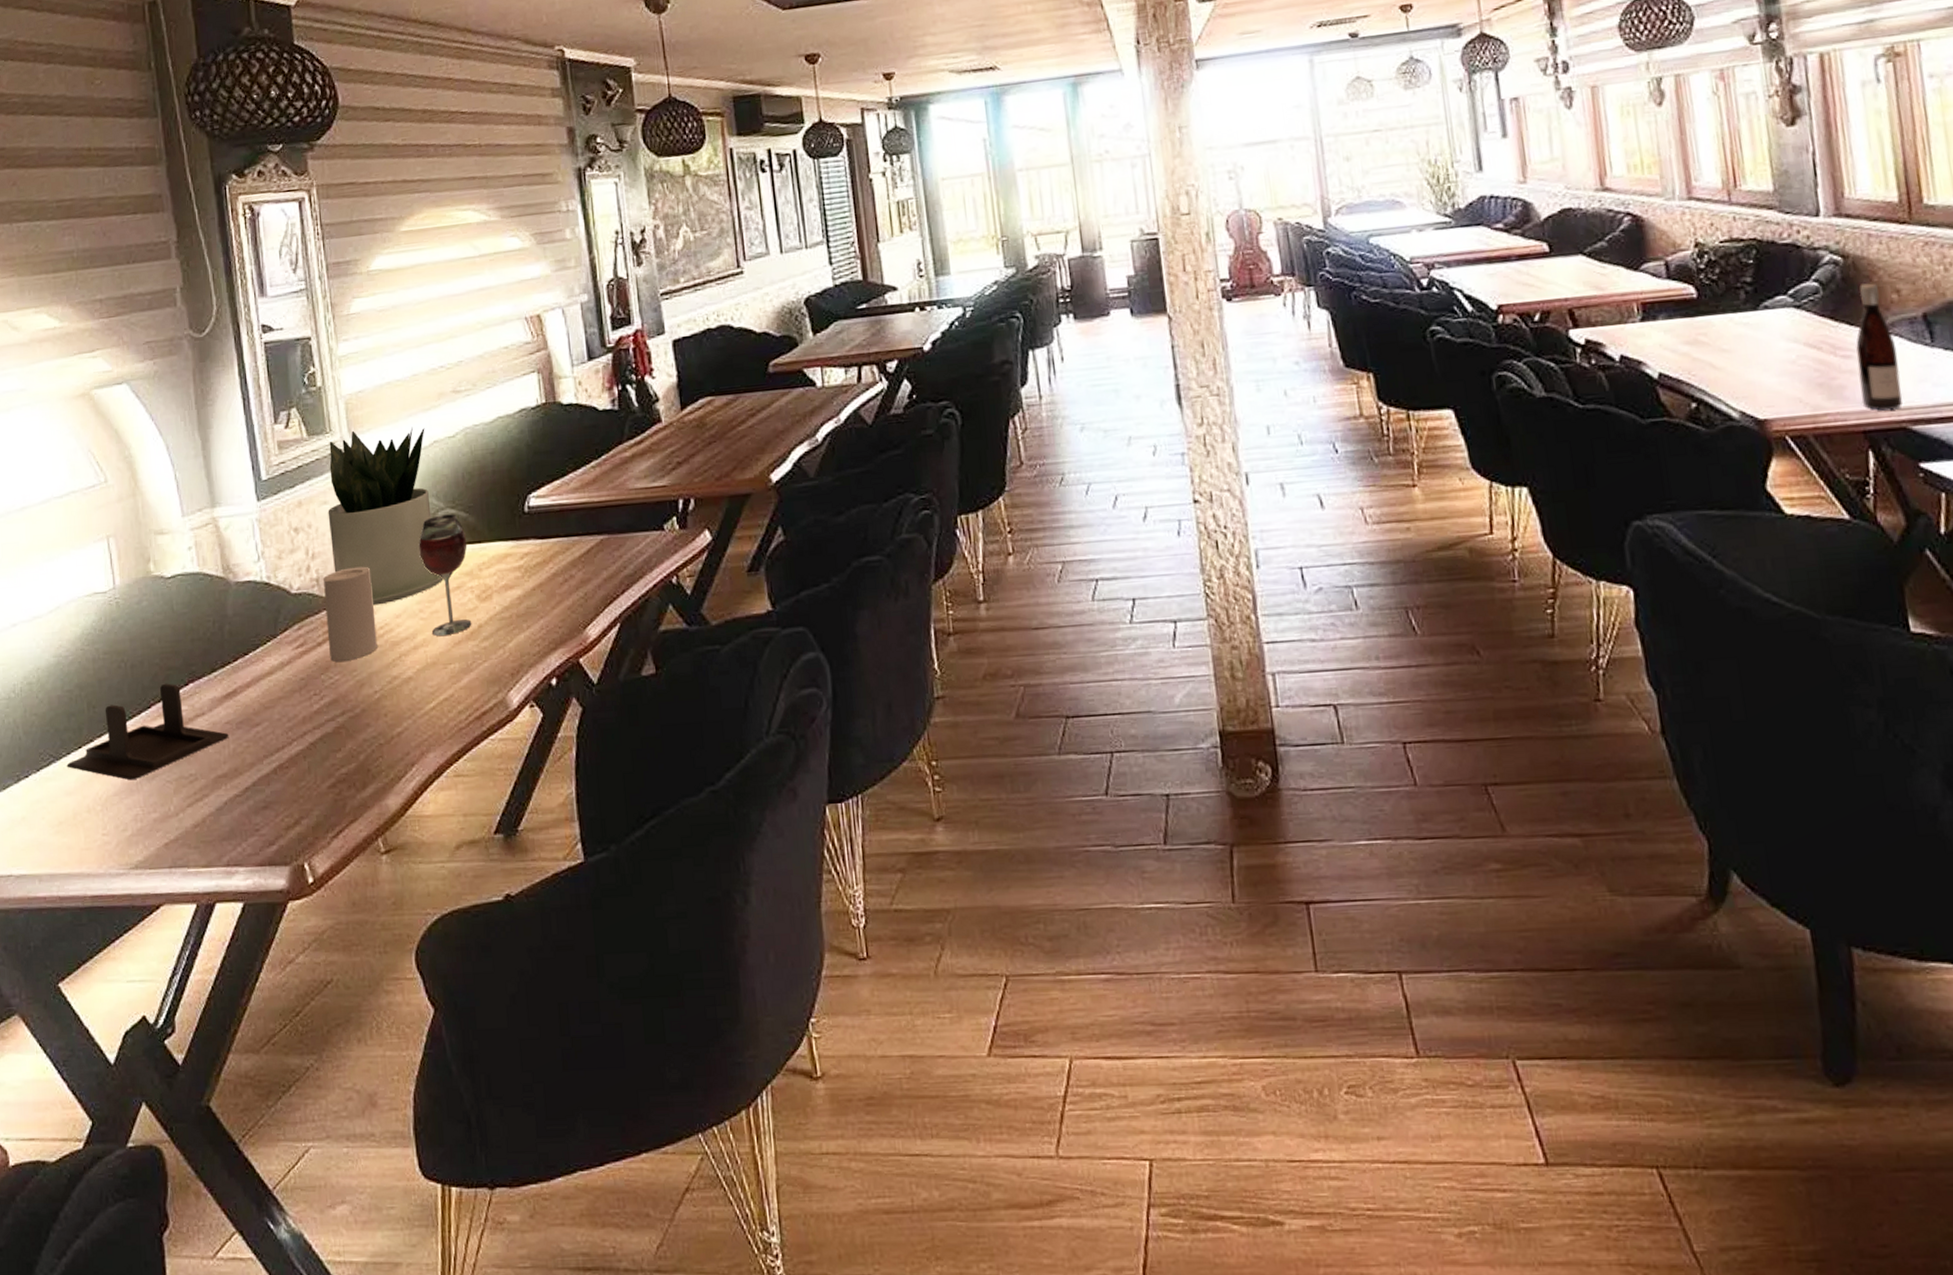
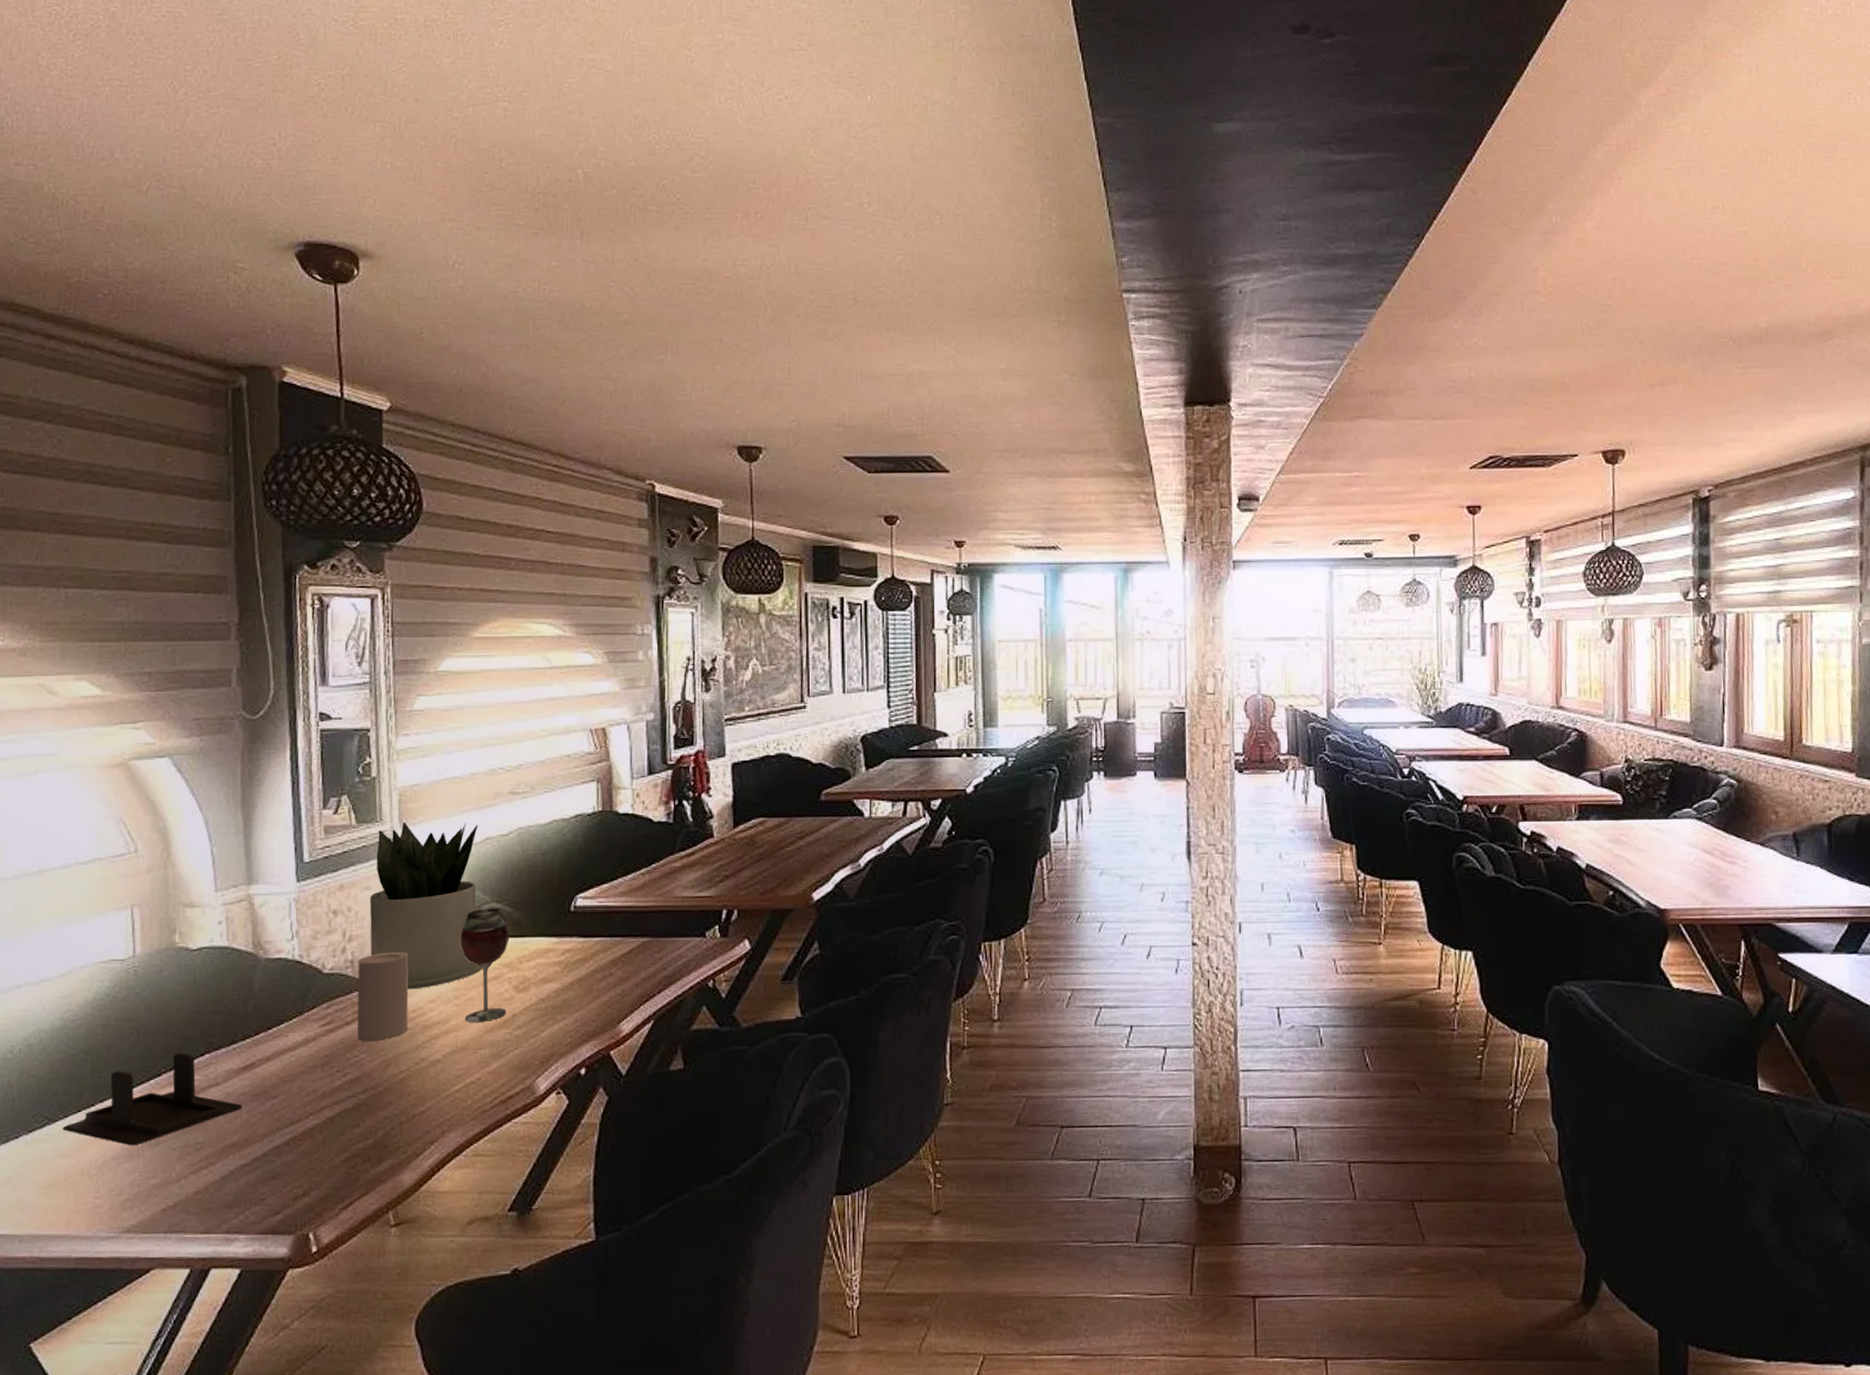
bottle: present [1856,283,1903,409] -> none [1740,804,1771,908]

